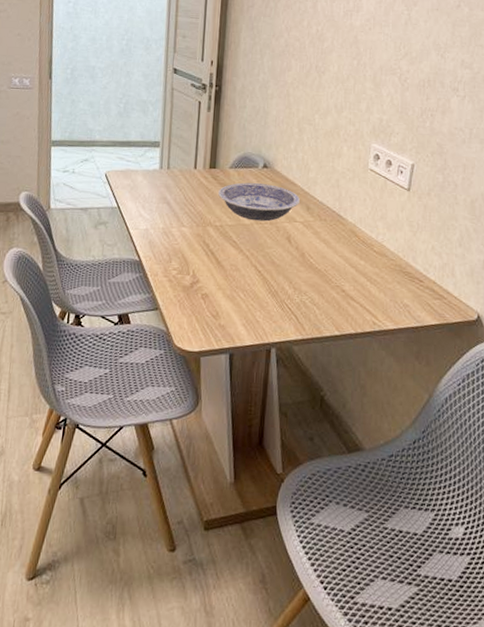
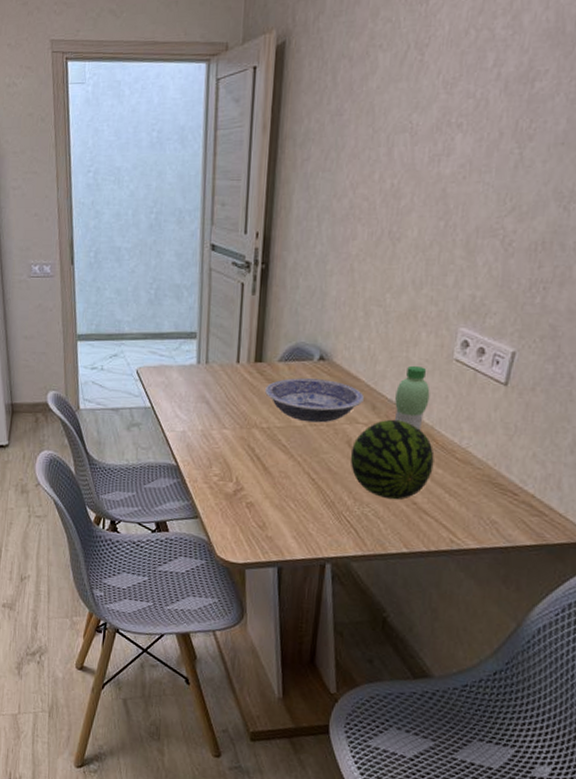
fruit: none [290,218,357,289] -> present [350,419,434,500]
water bottle: none [325,173,352,227] -> present [395,365,430,430]

